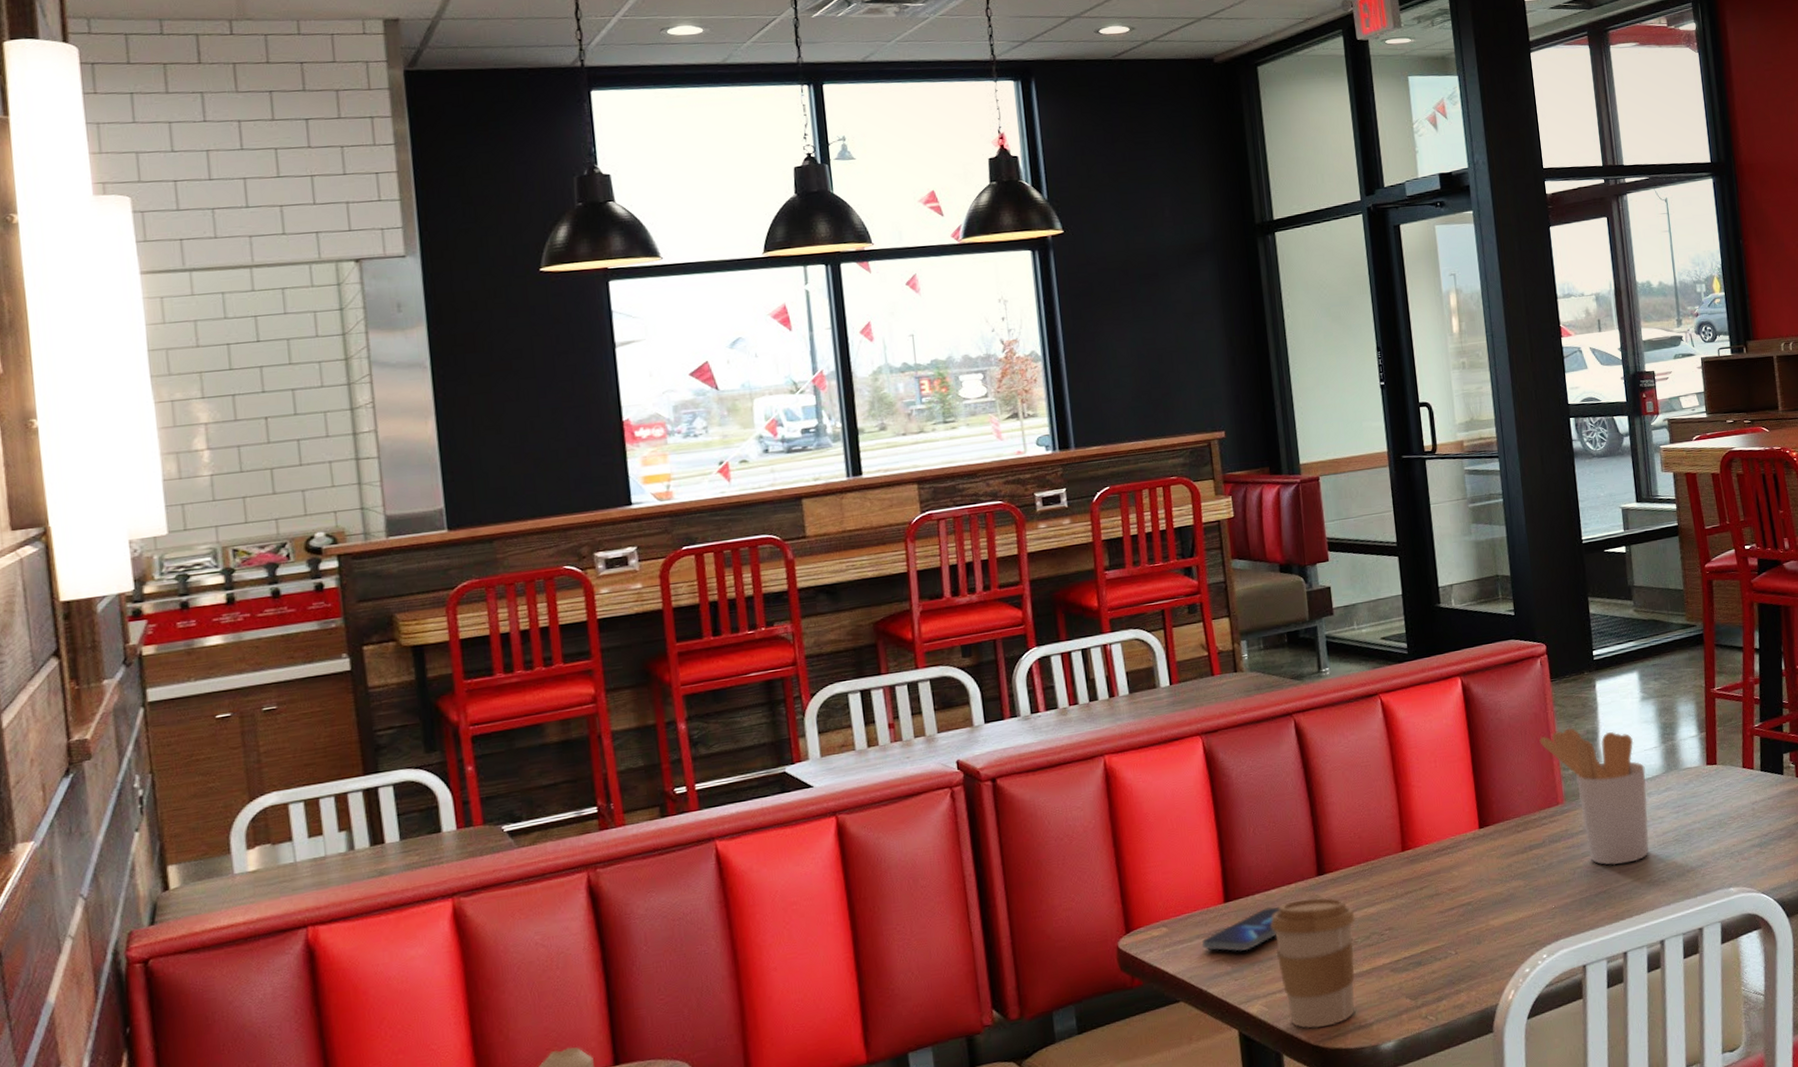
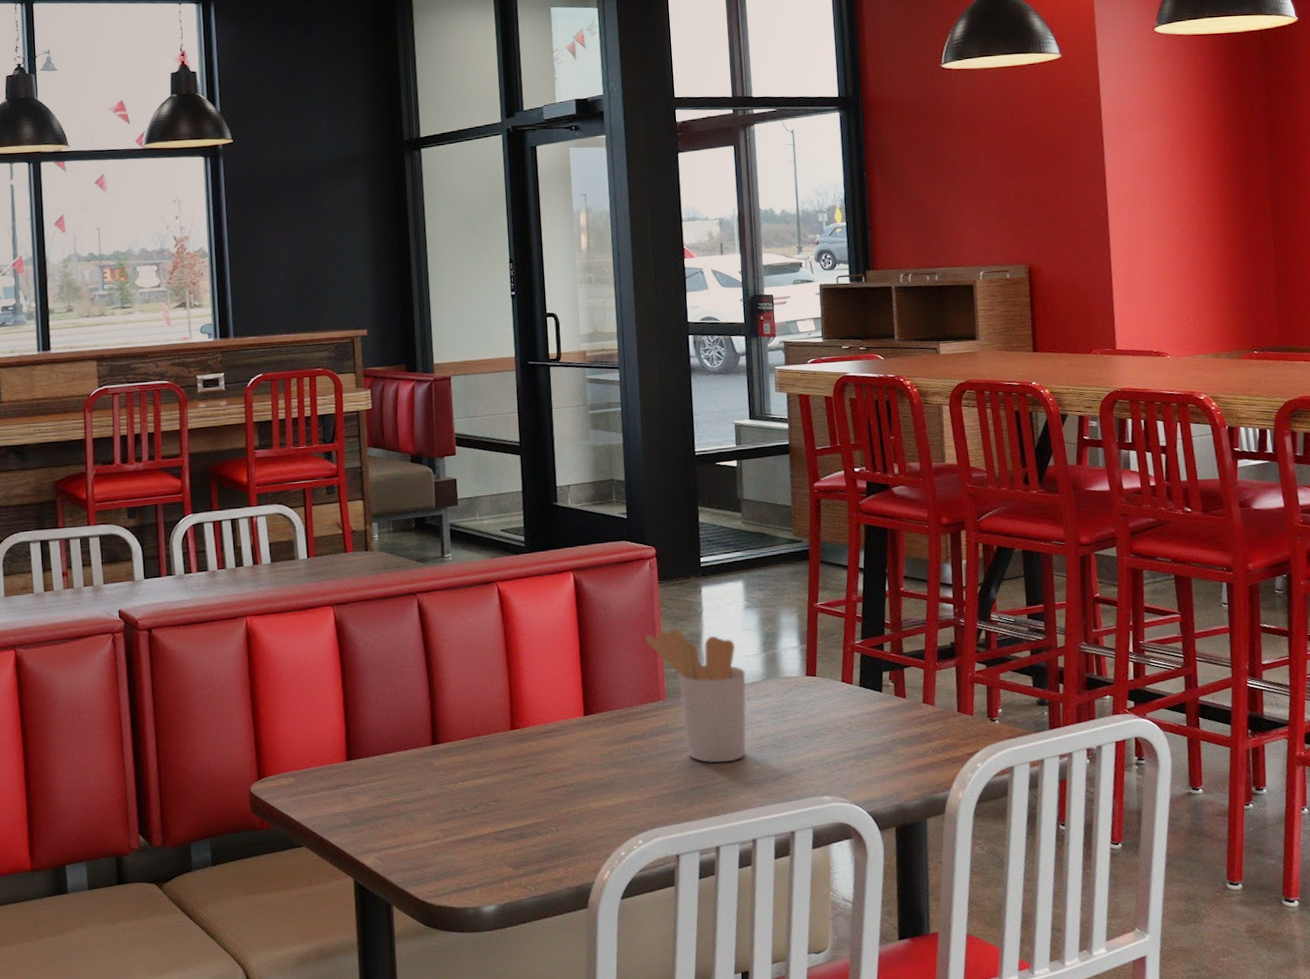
smartphone: present [1202,907,1280,952] -> none [325,769,396,807]
coffee cup: present [1270,898,1356,1029] -> none [387,765,465,886]

